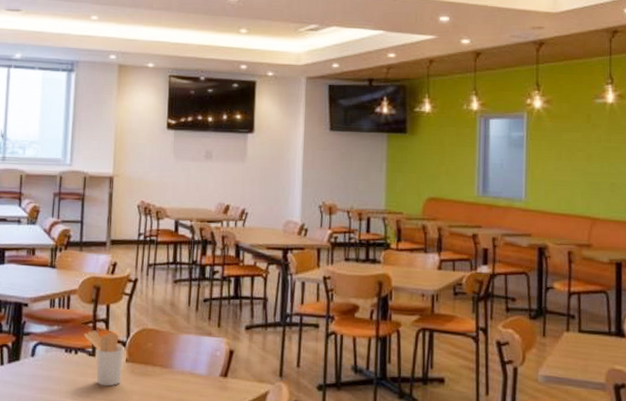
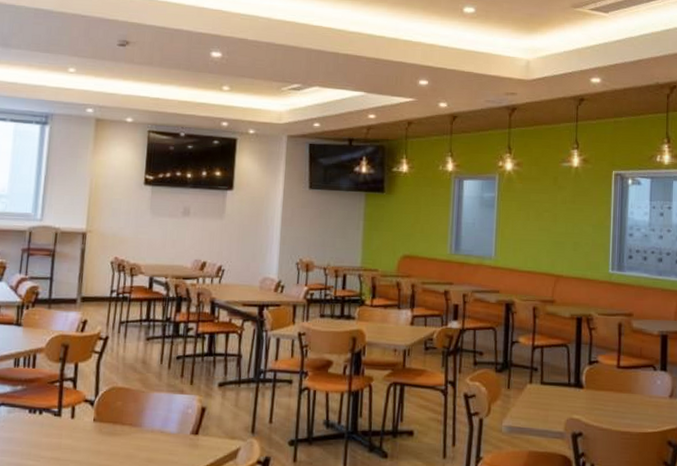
utensil holder: present [83,330,124,387] -> none [49,389,92,447]

